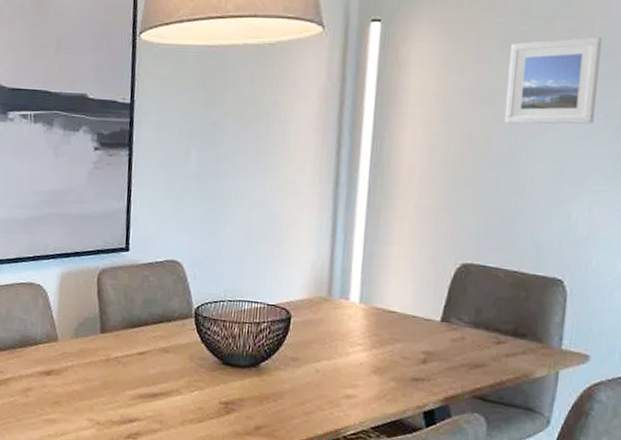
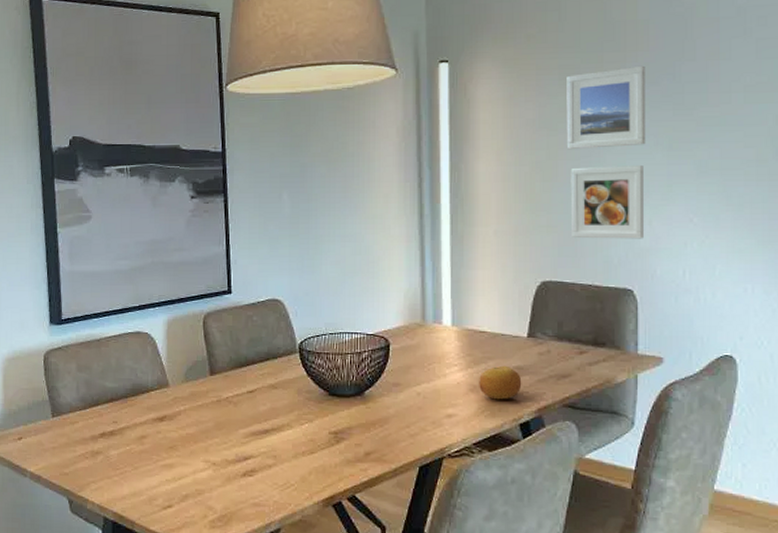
fruit: none [383,349,431,385] -> present [479,365,522,400]
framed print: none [500,144,589,226] -> present [570,166,644,239]

